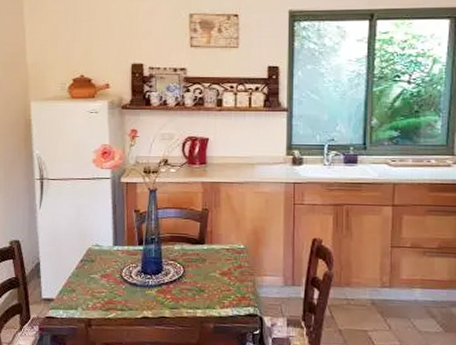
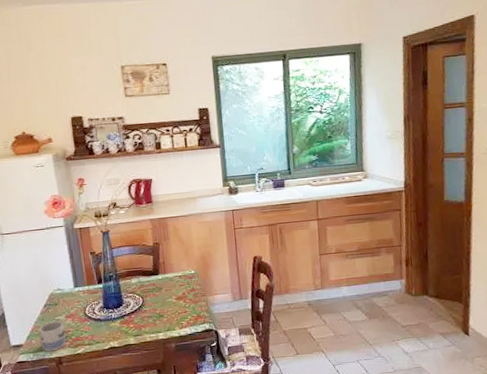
mug: none [72,279,98,312] -> present [39,321,66,352]

